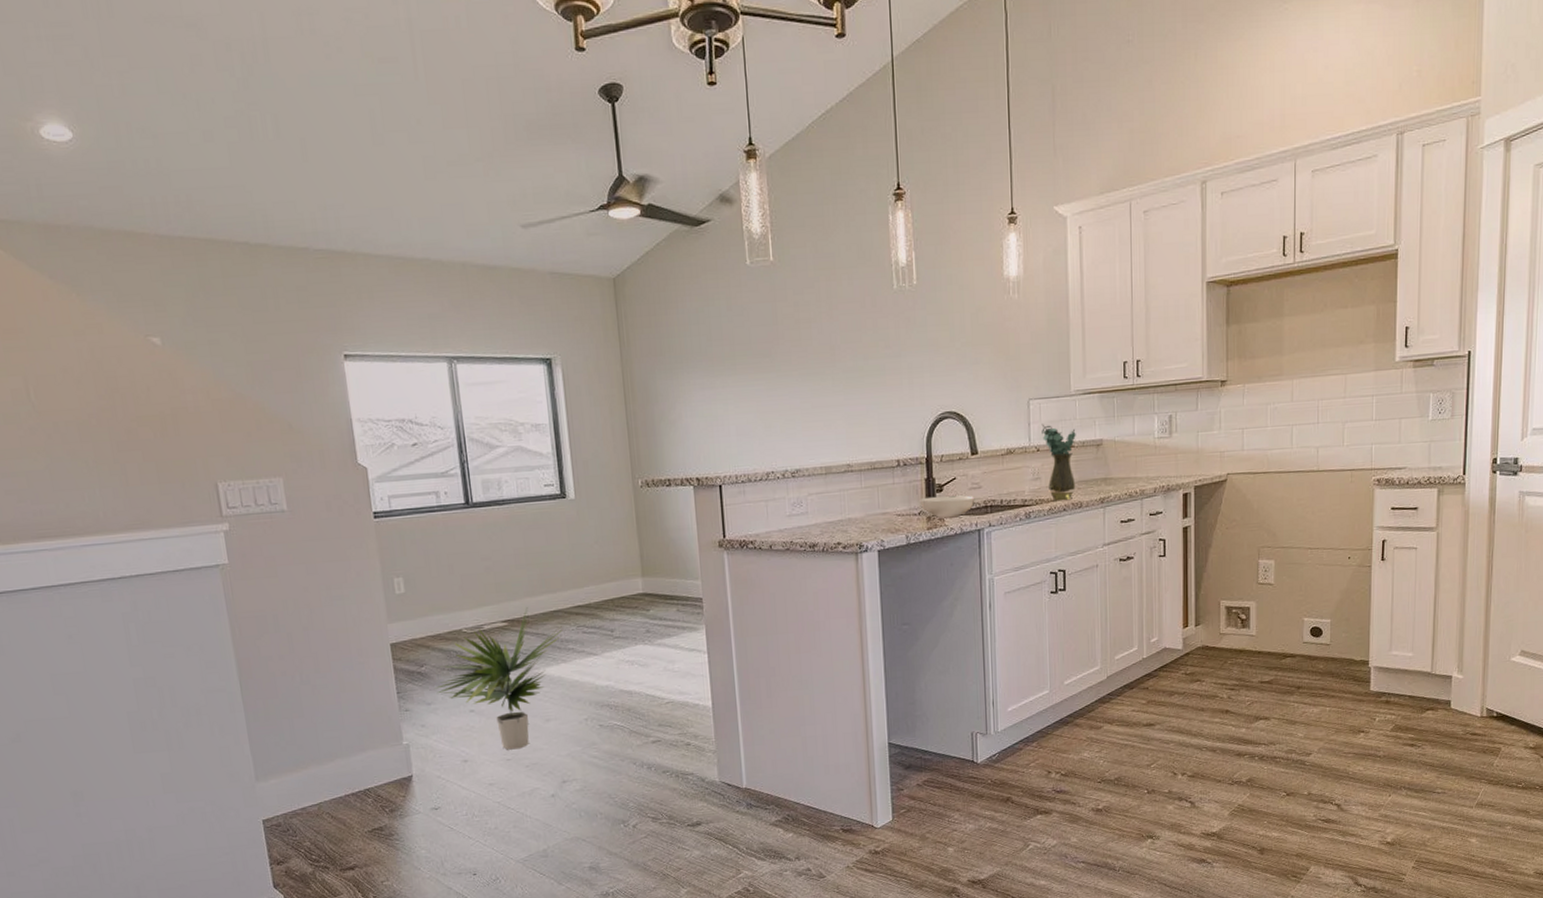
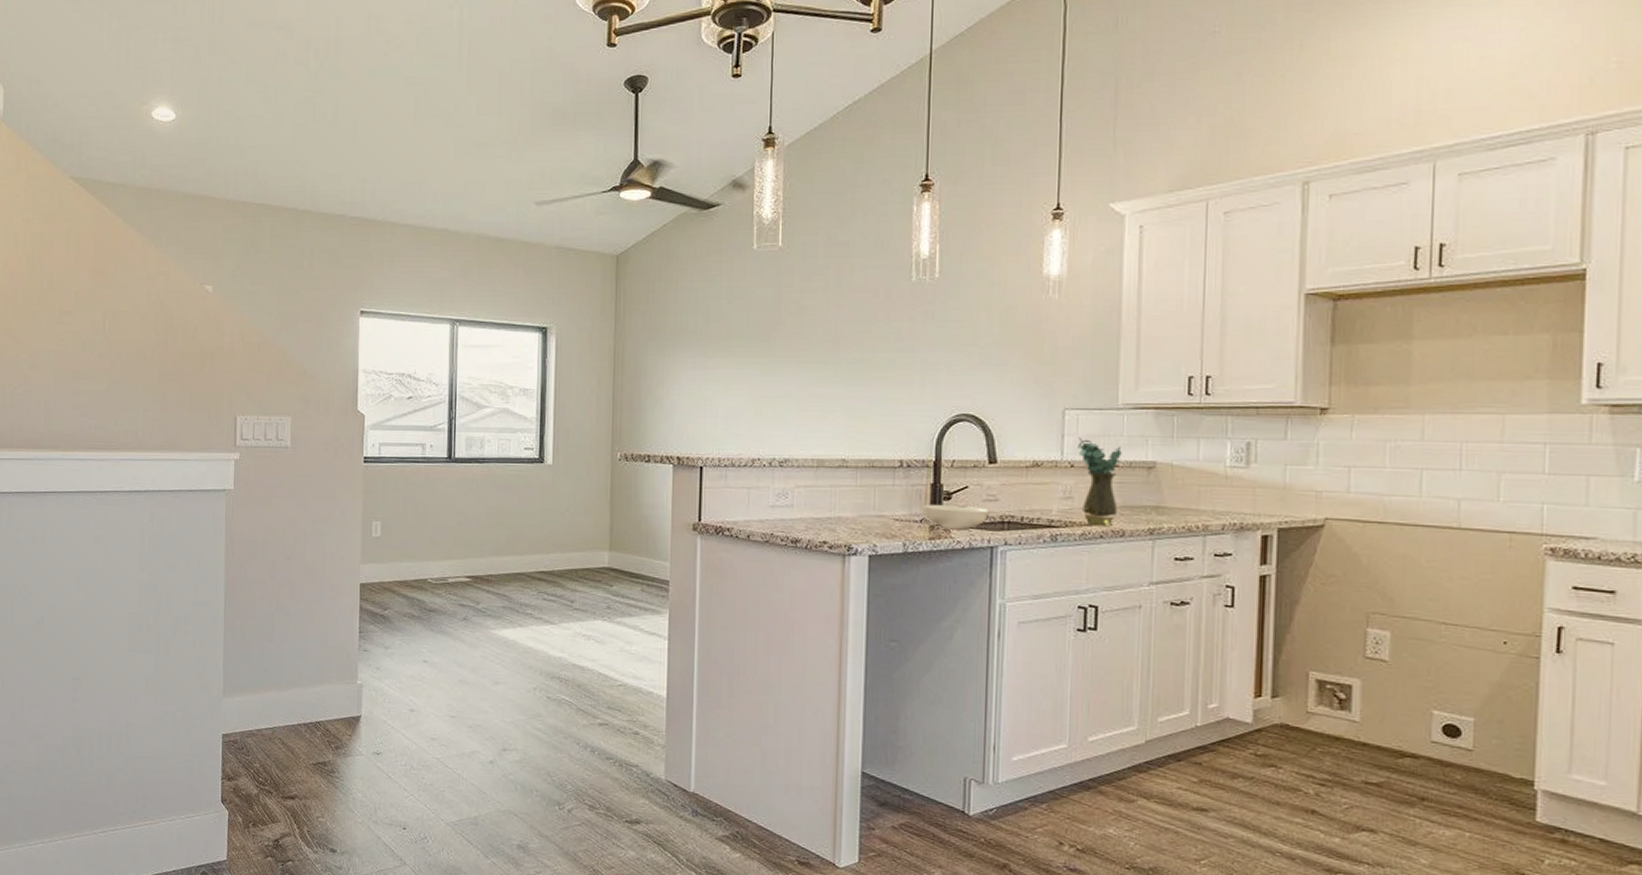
plant: present [435,607,562,750] -> none [394,566,523,708]

